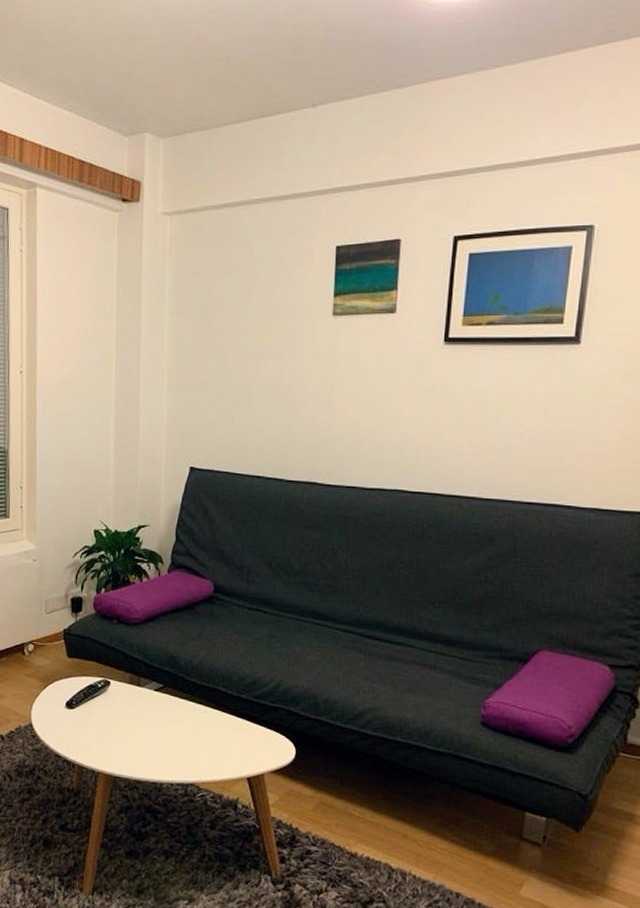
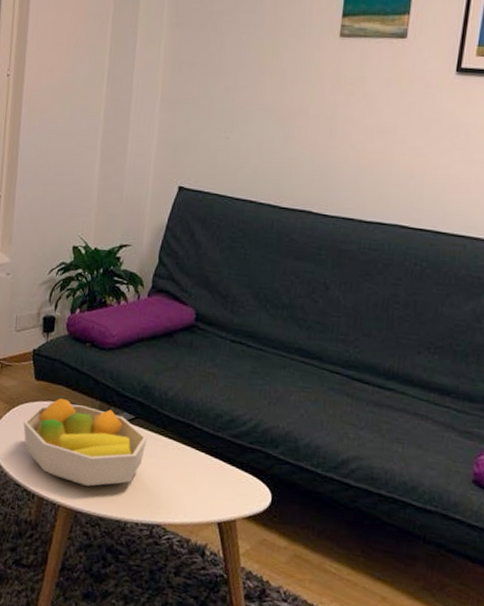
fruit bowl: none [60,673,177,753] -> present [23,398,148,487]

